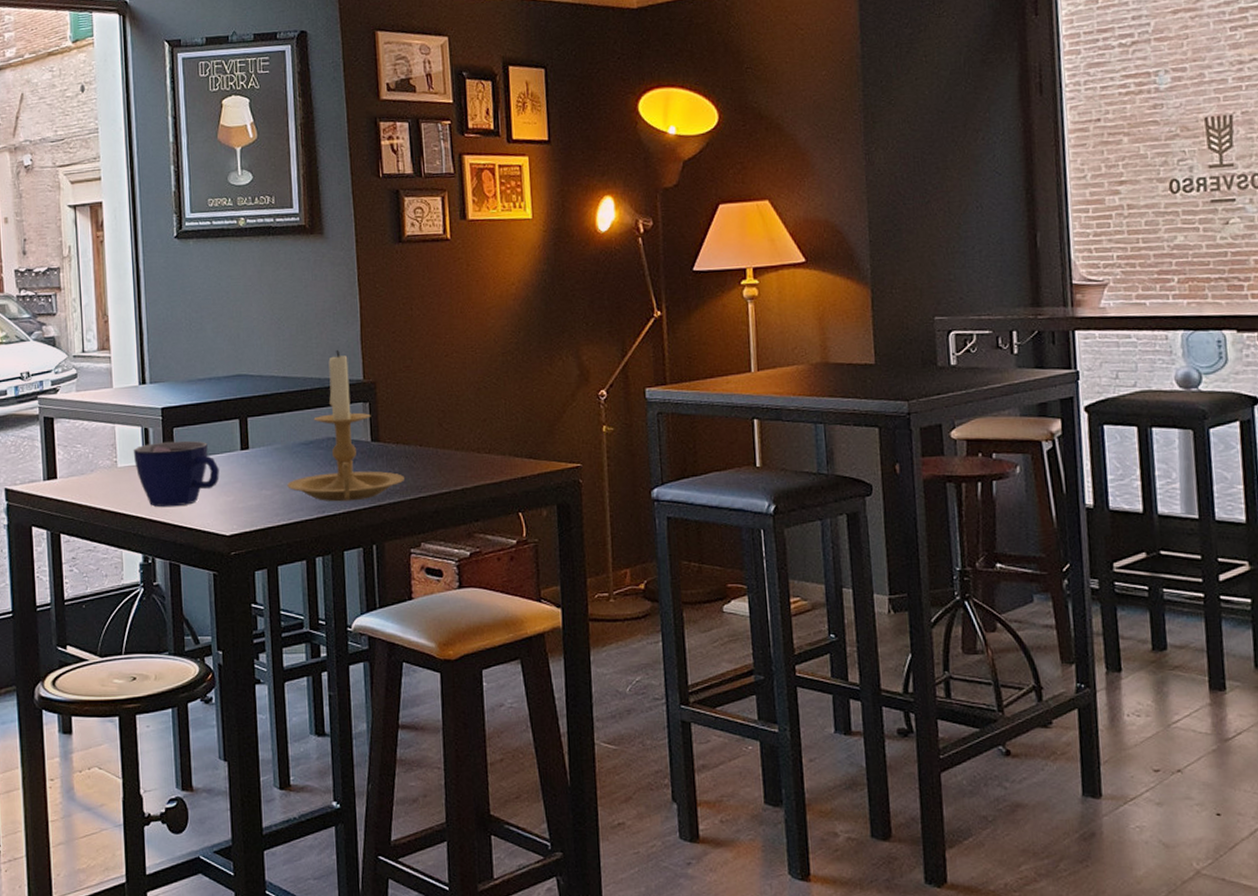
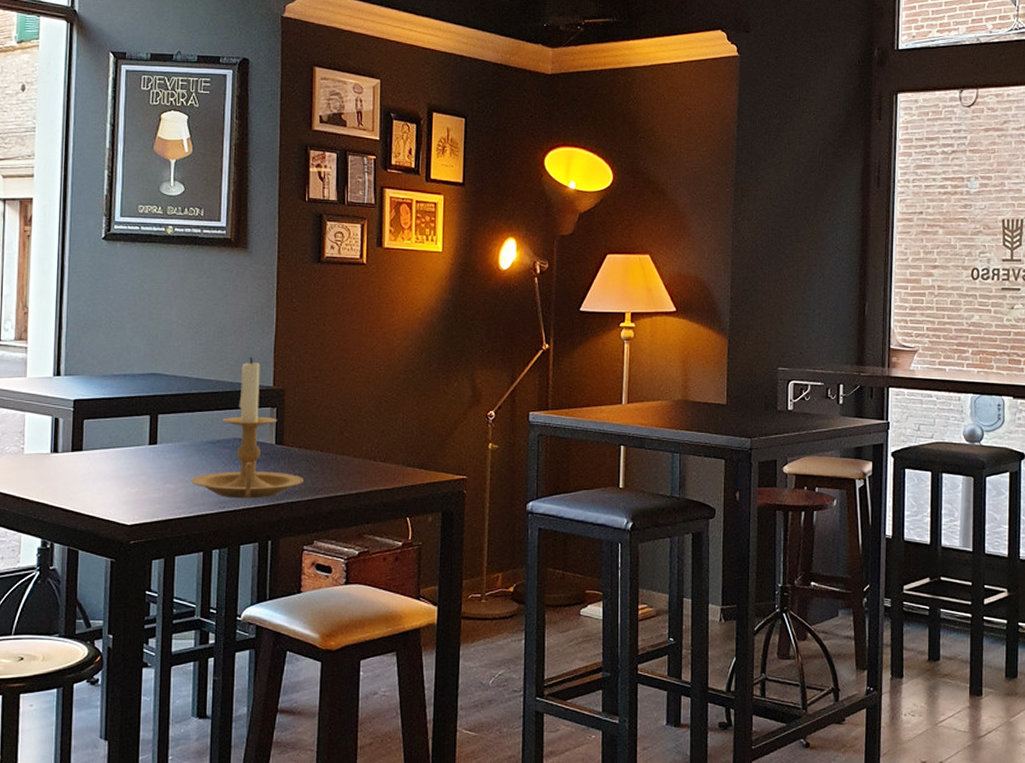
cup: present [133,440,220,508] -> none [41,432,126,495]

